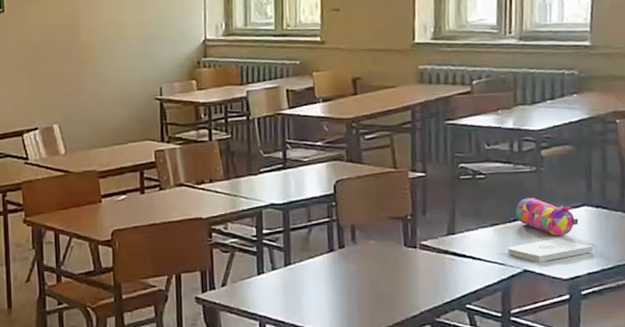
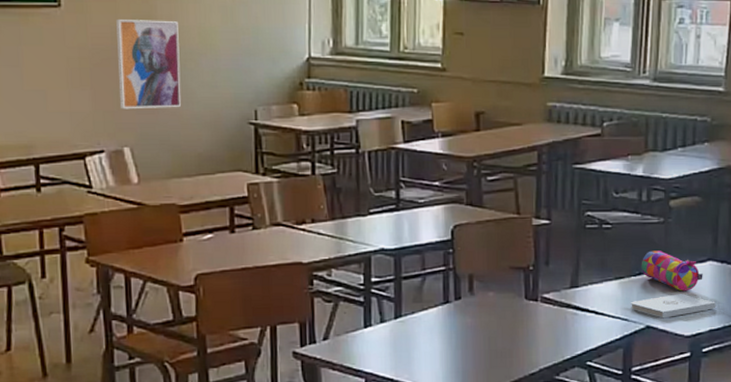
wall art: none [47,17,100,93] -> present [116,20,181,110]

